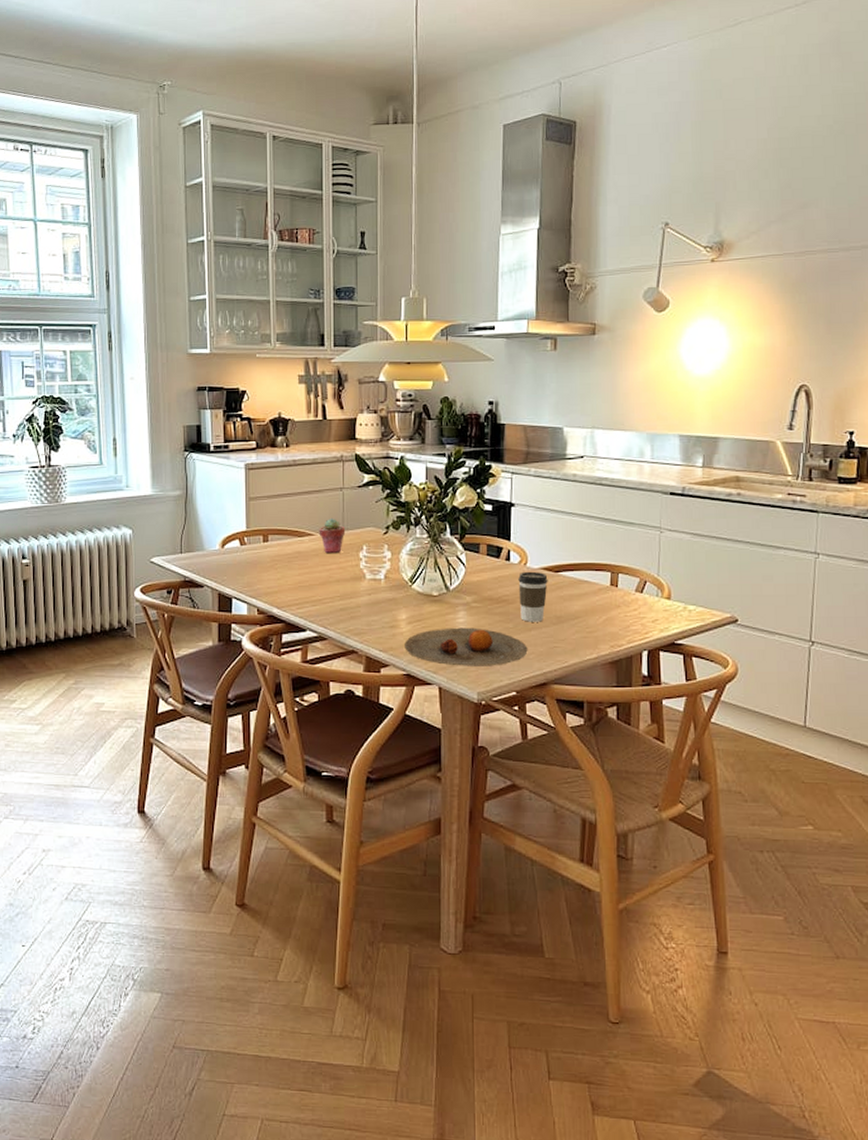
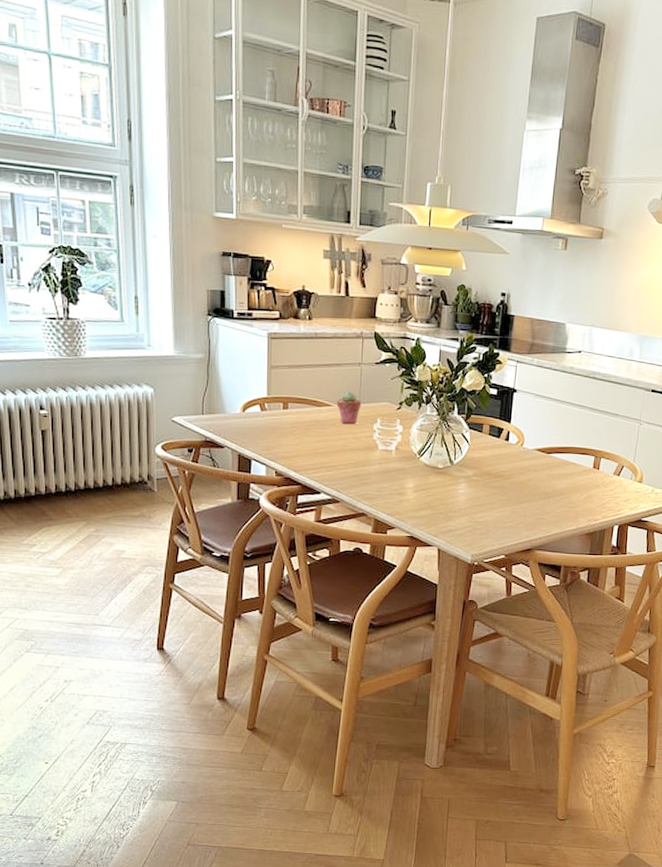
plate: present [405,627,528,666] -> none [410,497,518,533]
coffee cup: present [518,571,548,622] -> none [513,451,541,496]

